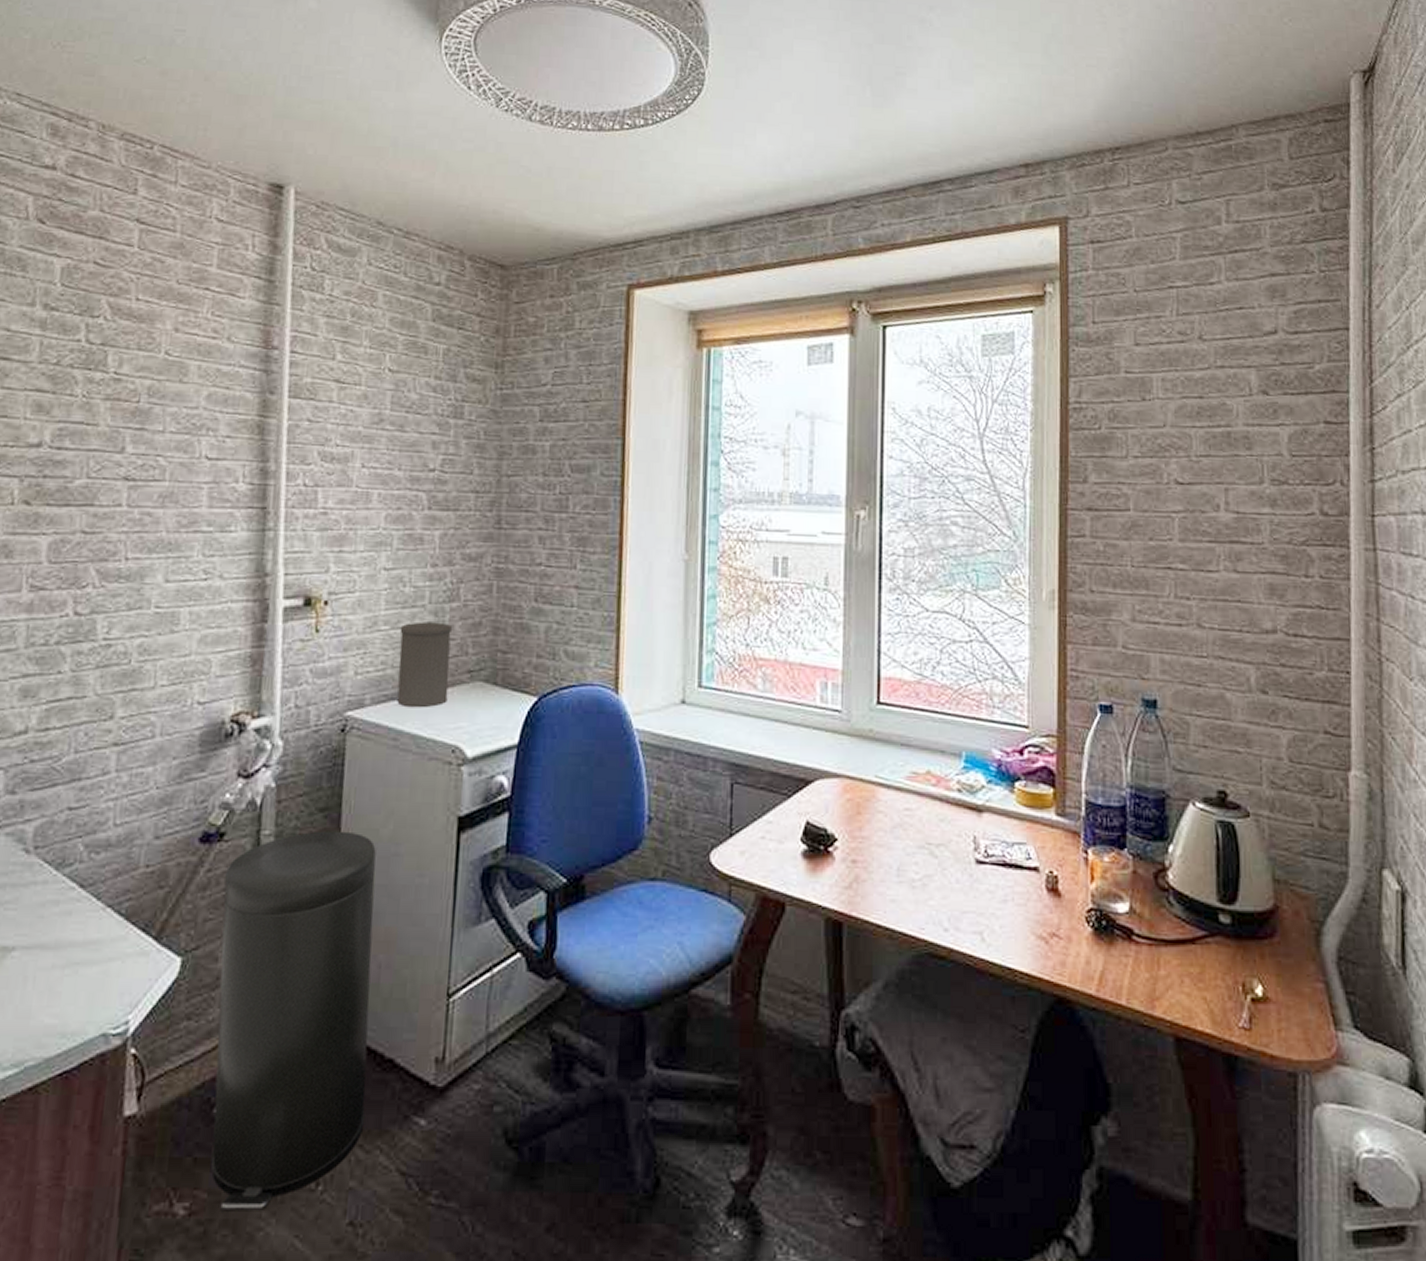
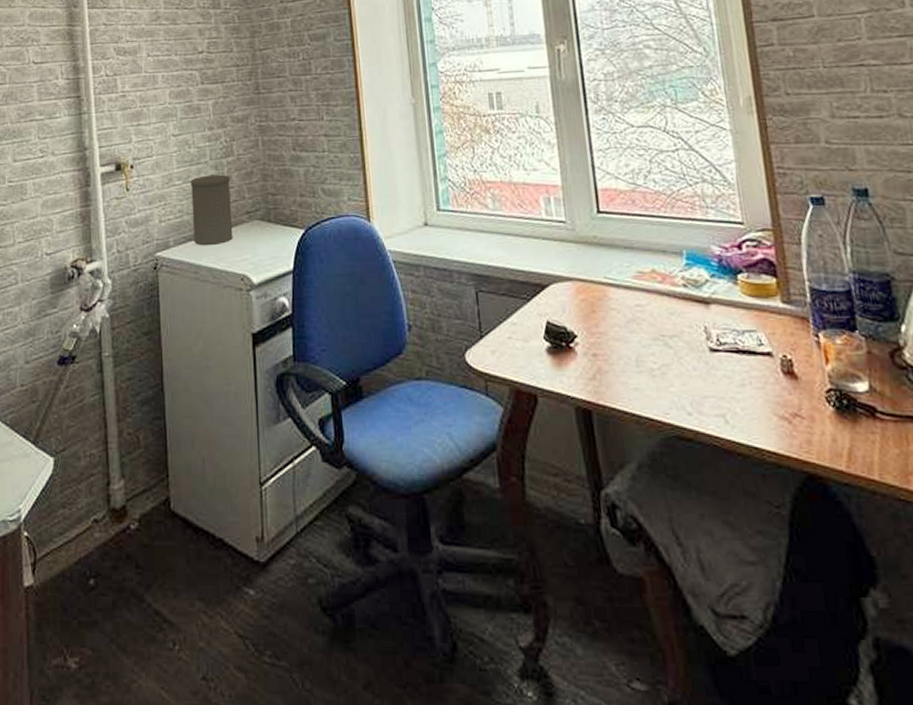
pedal bin: present [210,830,376,1212] -> none [79,350,206,667]

